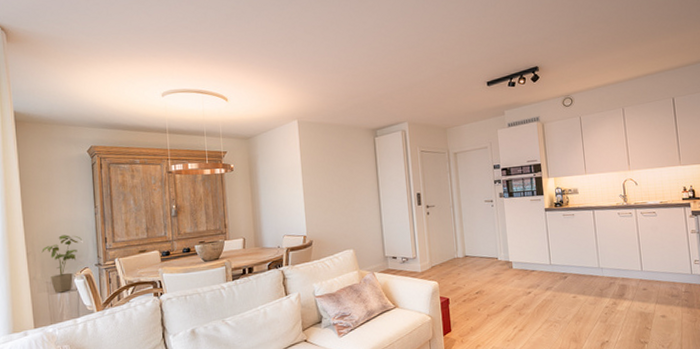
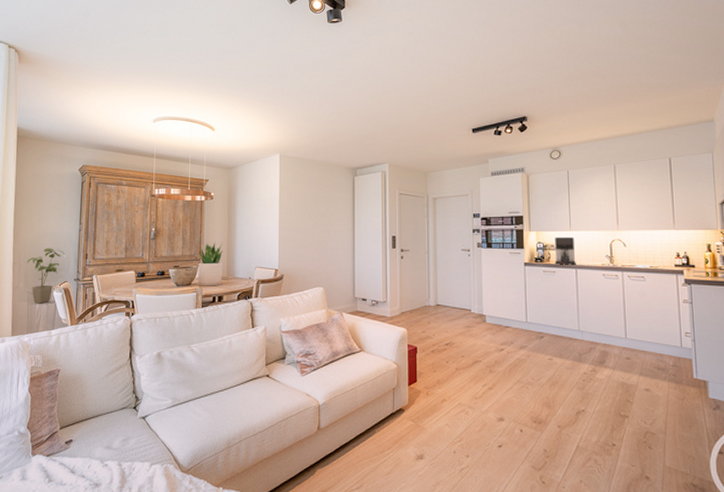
planter: none [223,213,251,260] -> present [198,242,223,286]
coffee maker: none [572,181,593,208] -> present [555,238,576,266]

